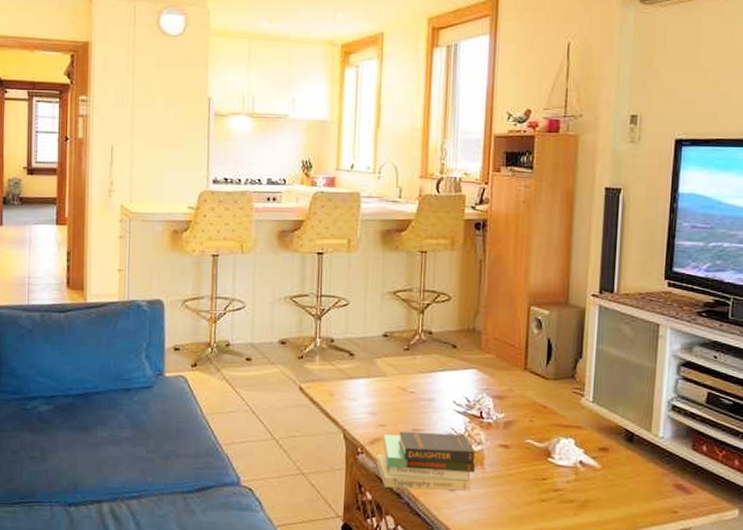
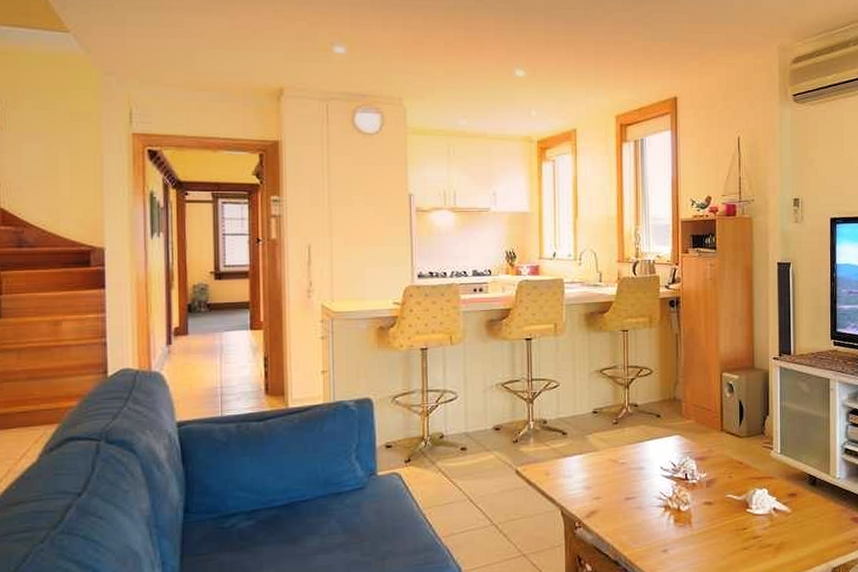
books: present [376,431,476,490] -> none [593,497,684,557]

